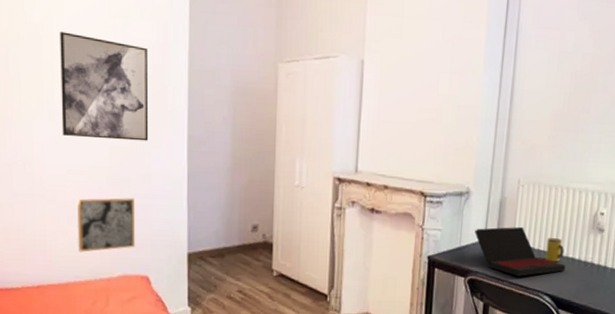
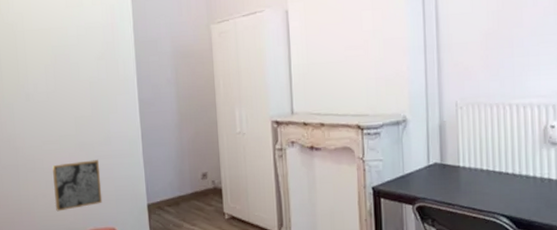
wall art: present [60,31,149,141] -> none [29,26,106,112]
laptop: present [474,226,566,276] -> none [417,148,521,199]
mug: present [545,237,564,262] -> none [495,156,516,181]

